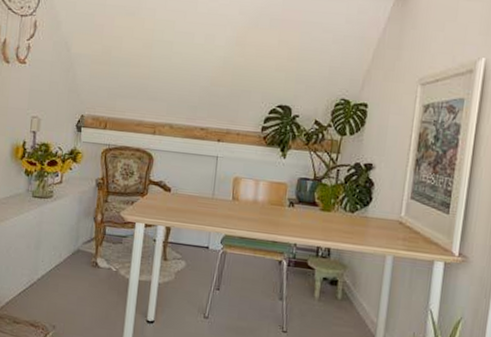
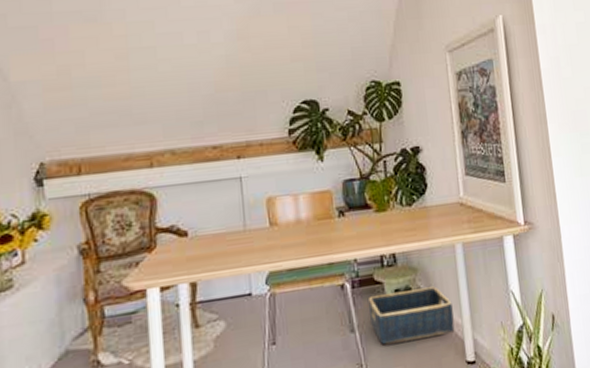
basket: none [297,277,372,327] -> present [367,286,455,345]

